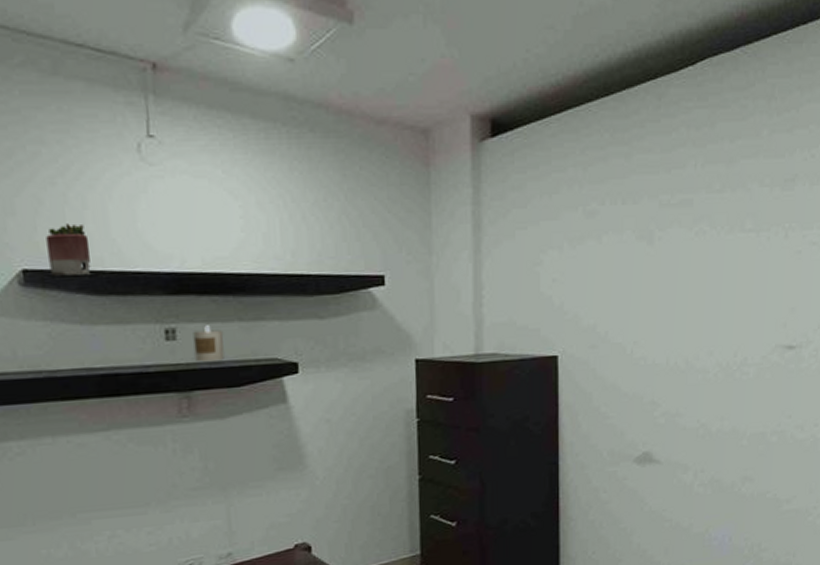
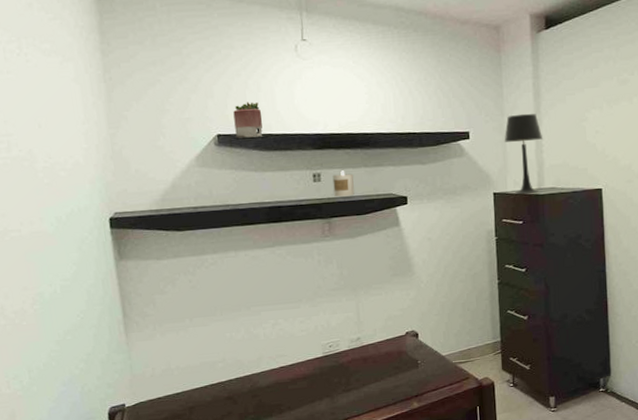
table lamp: none [431,252,482,363] -> present [504,113,542,195]

